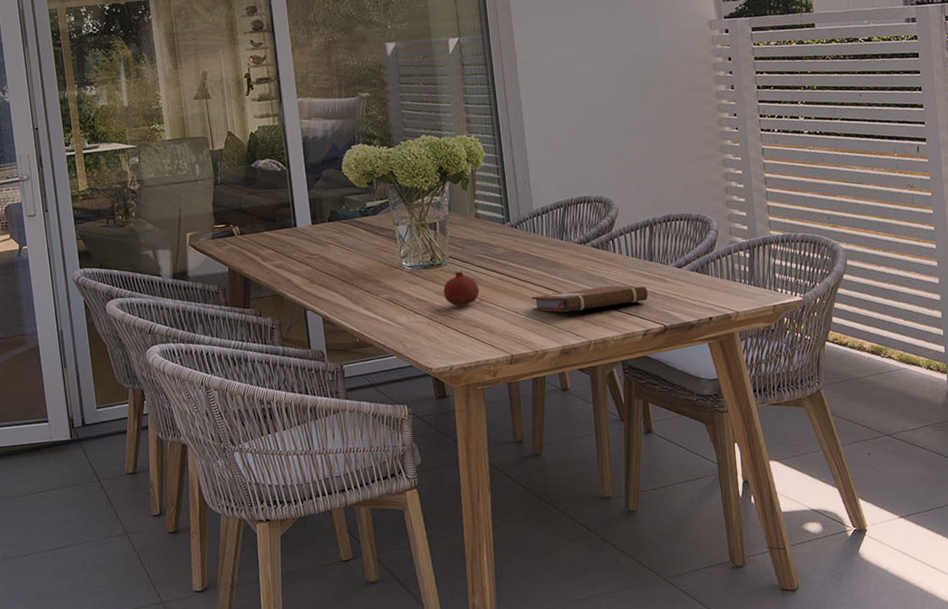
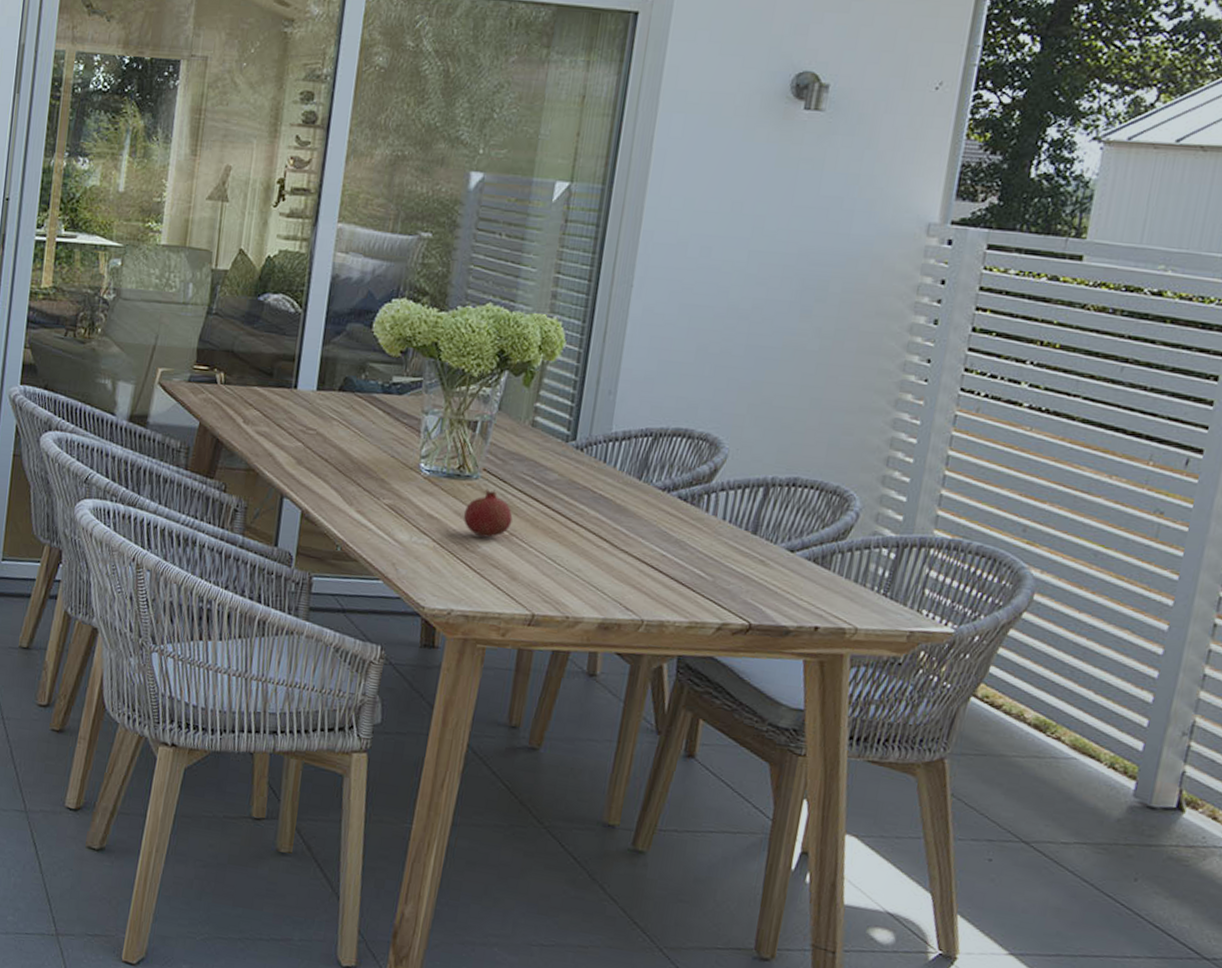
notebook: present [531,285,648,313] -> none [577,545,739,585]

